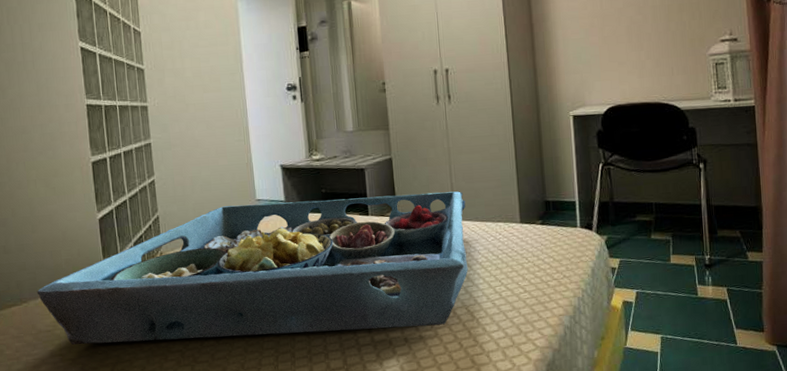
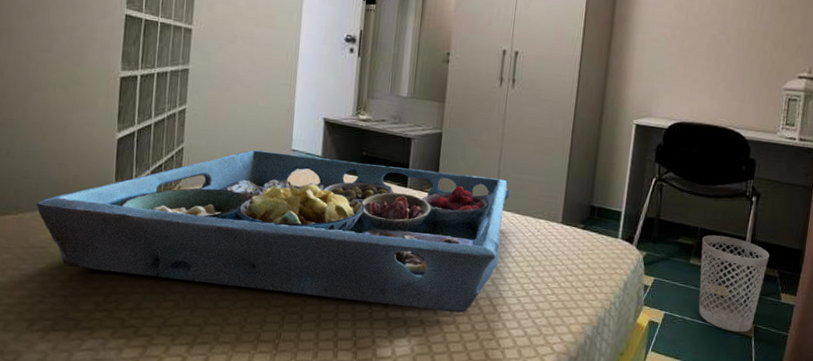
wastebasket: none [659,206,728,298] -> present [698,235,769,333]

